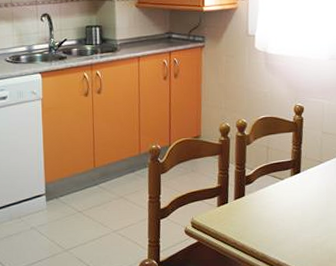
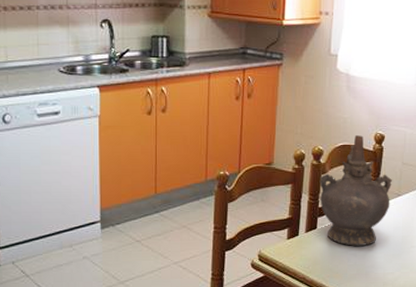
ceremonial vessel: none [244,108,314,212] -> present [319,135,392,246]

